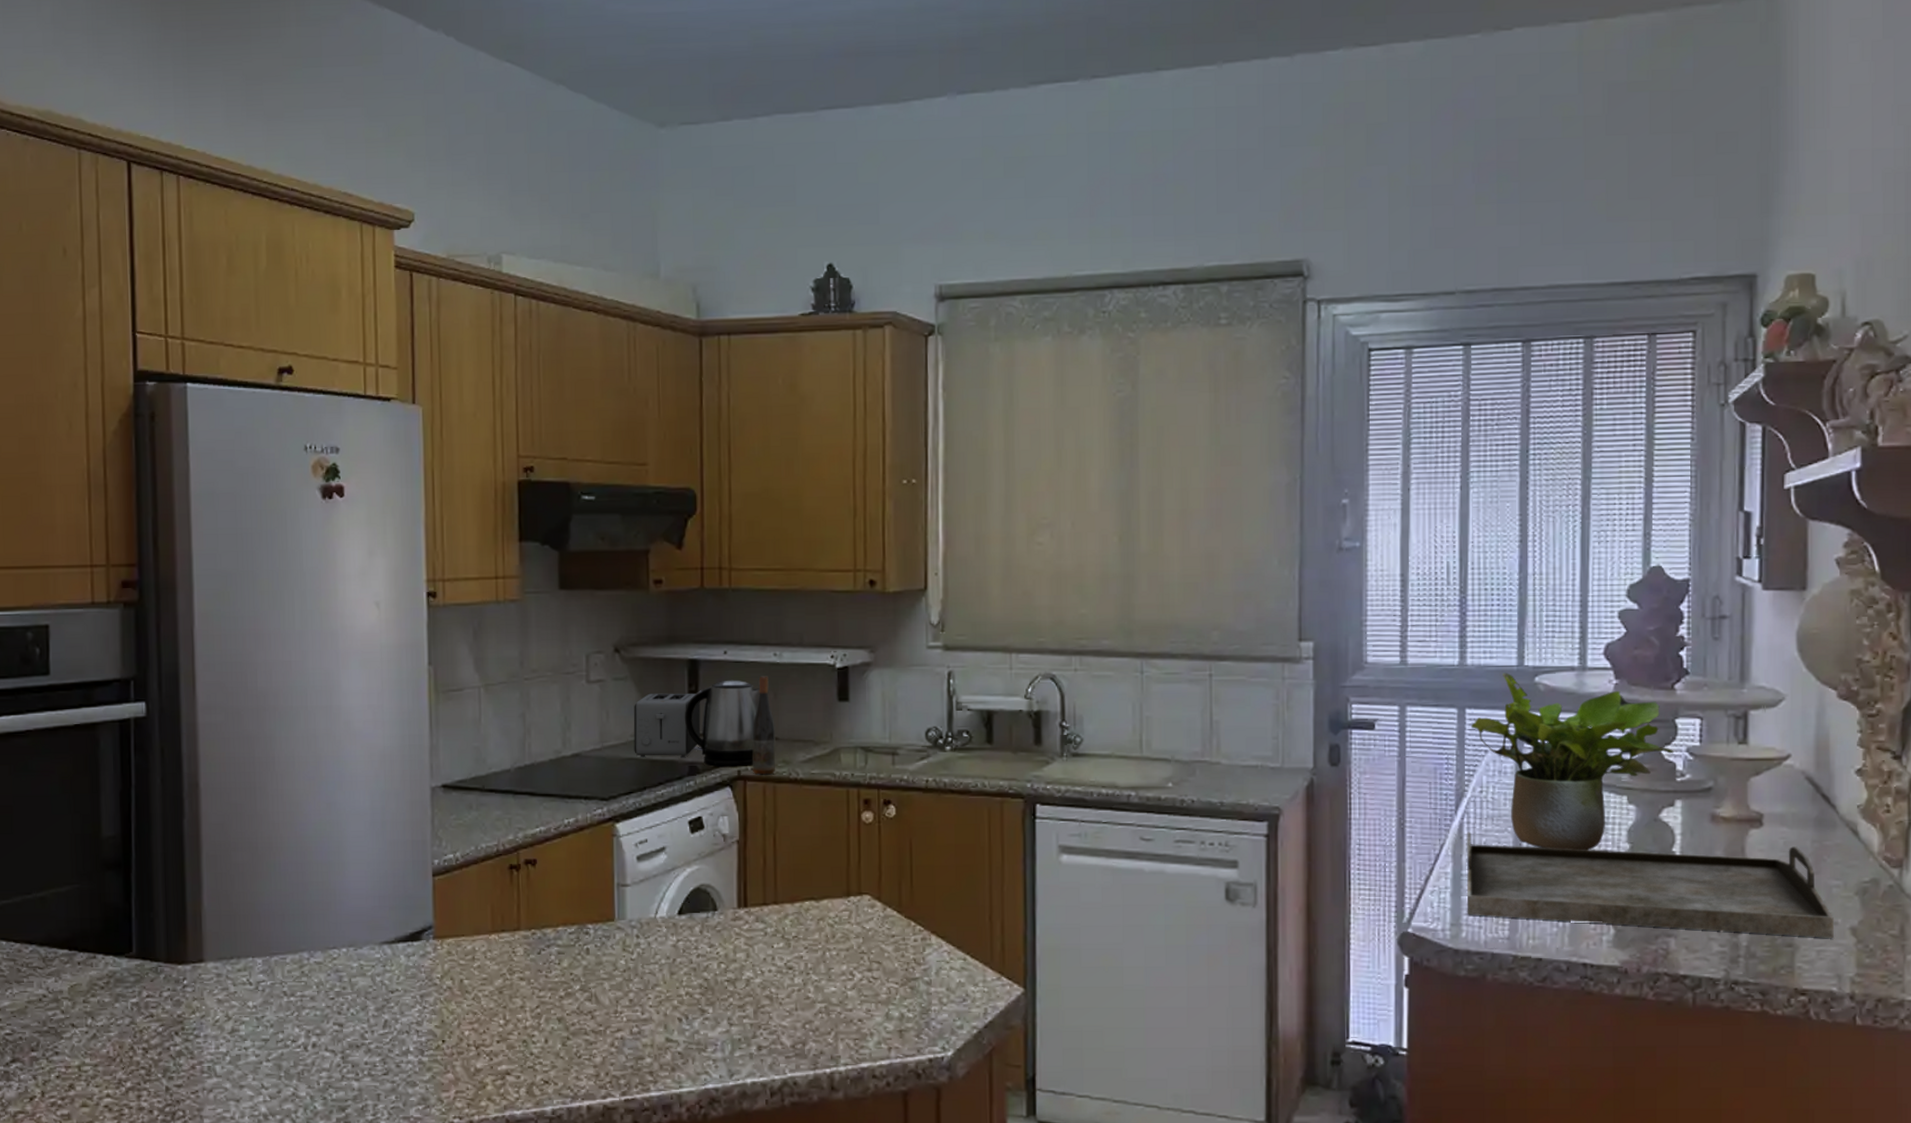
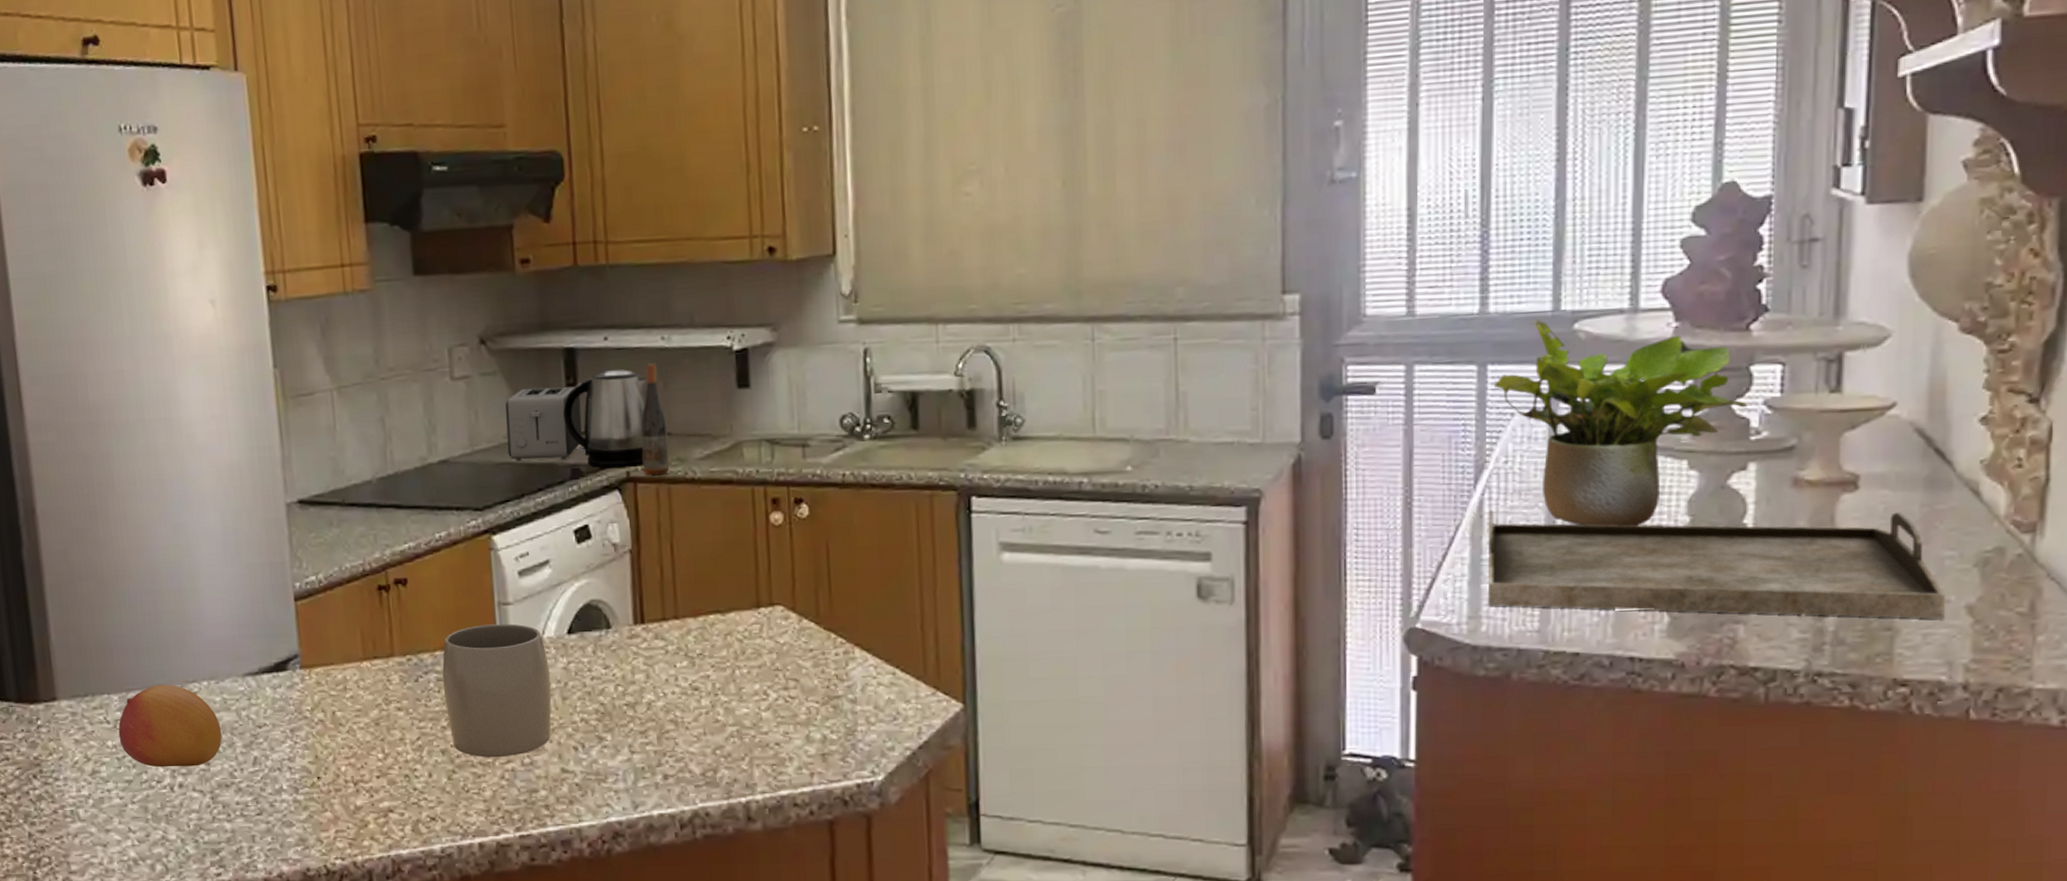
fruit: none [259,950,356,1028] -> present [118,684,222,768]
mug: none [563,903,661,1027] -> present [442,623,552,758]

